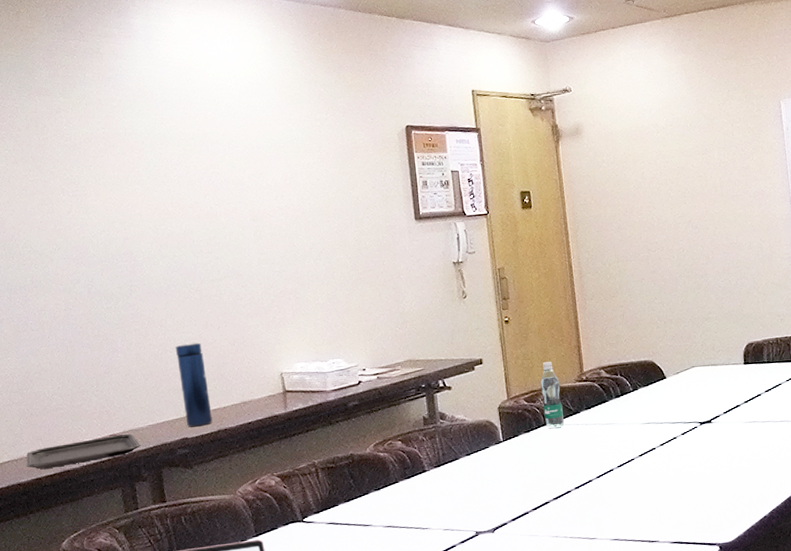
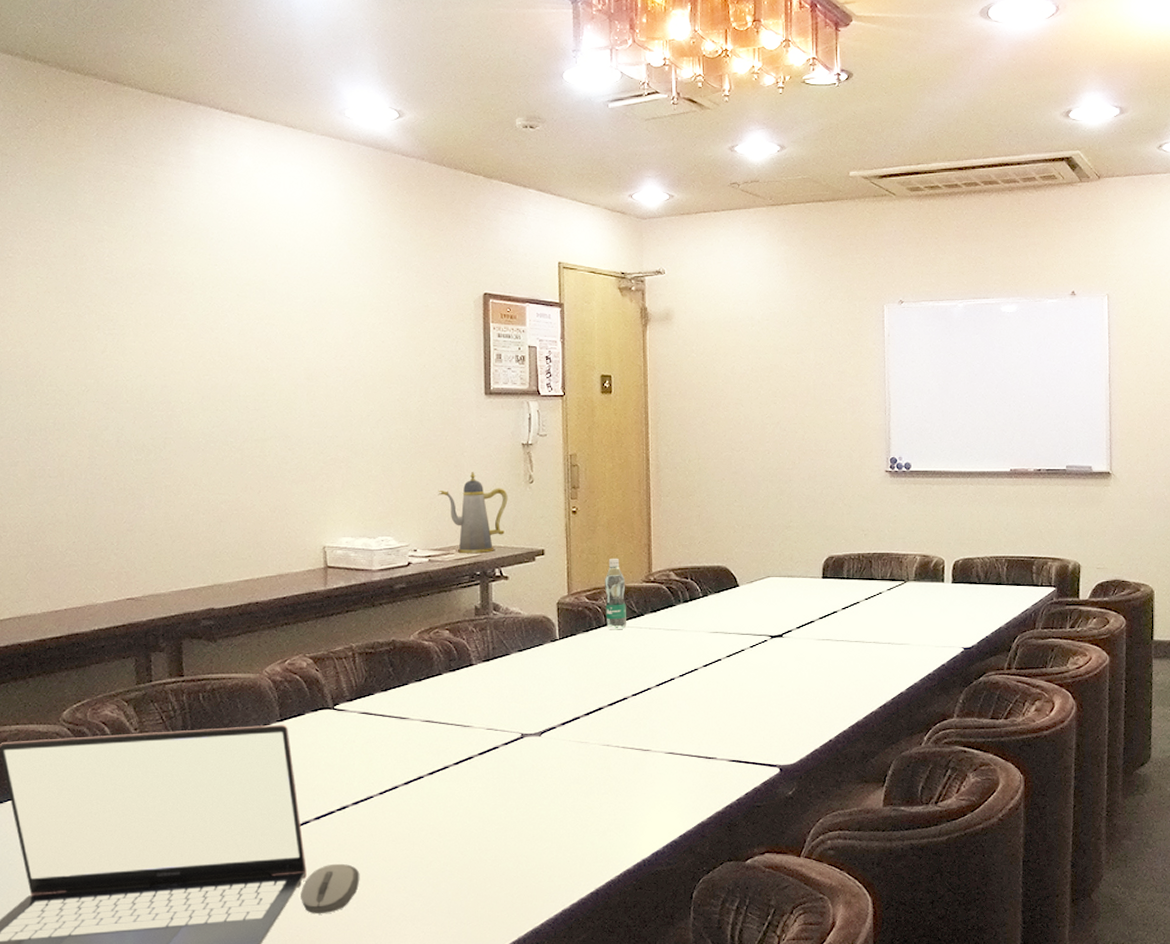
tray: present [26,434,141,469] -> none [31,598,161,629]
thermos: present [175,342,213,427] -> none [208,506,243,597]
coffee pot: none [380,292,445,369] -> present [438,472,508,554]

